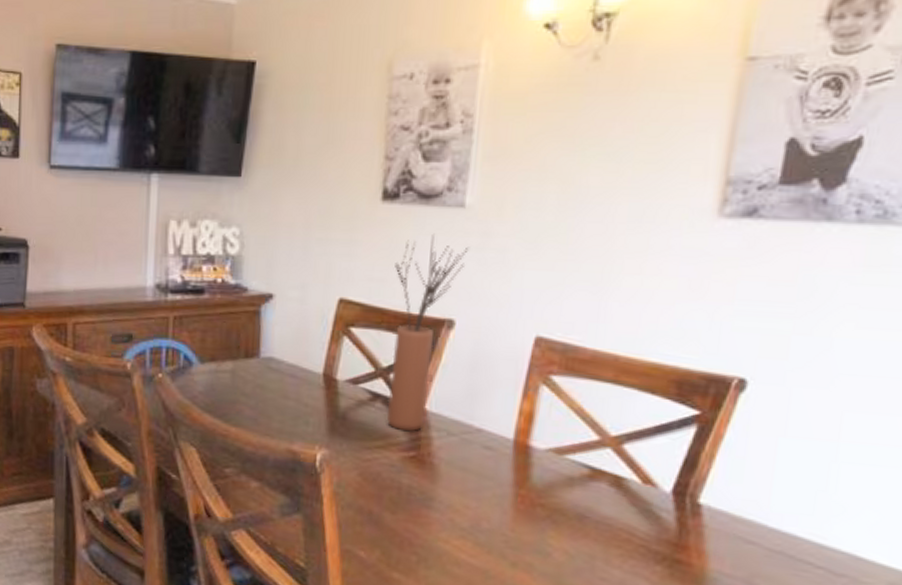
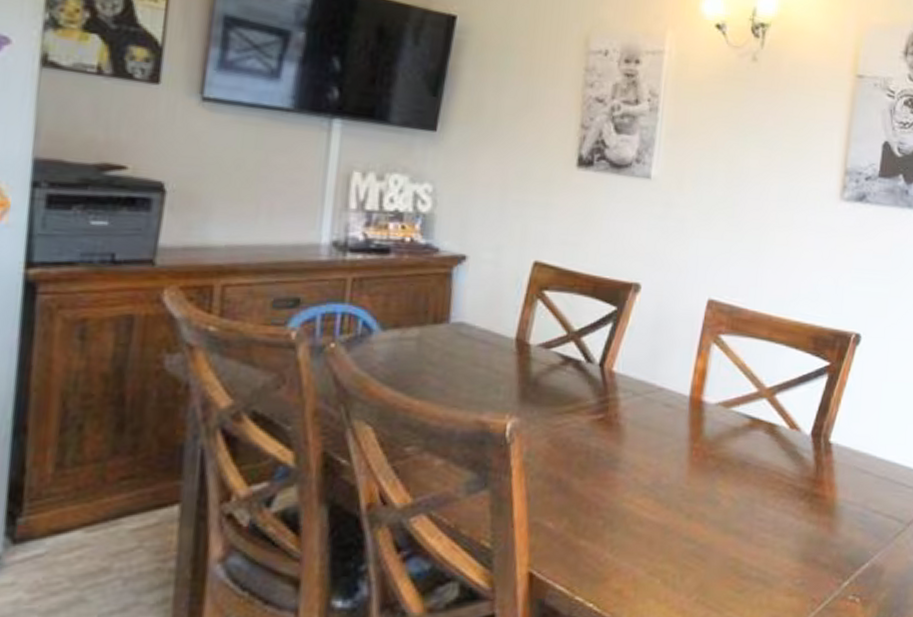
vase: present [387,233,469,431] -> none [578,201,654,393]

